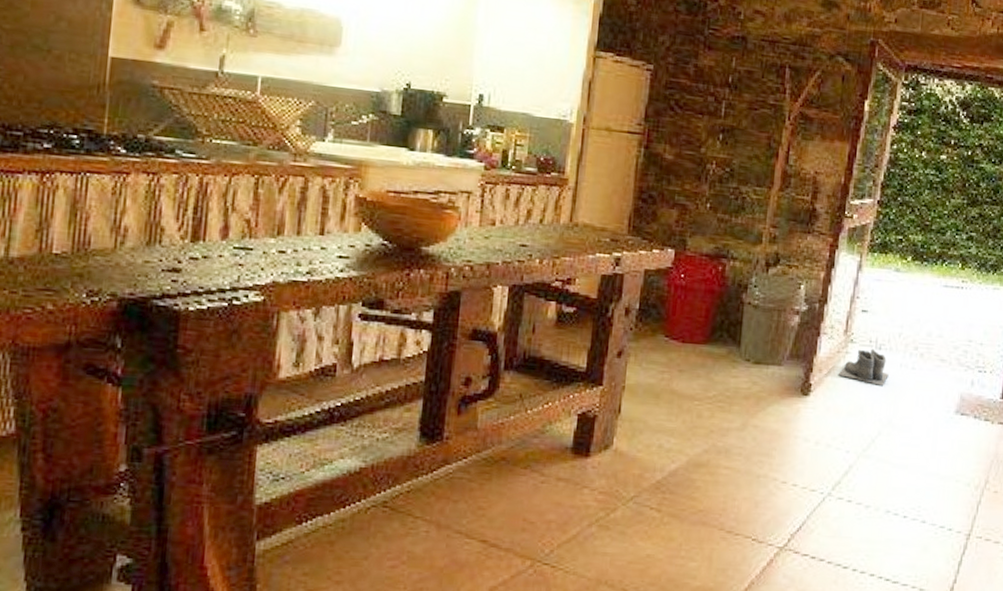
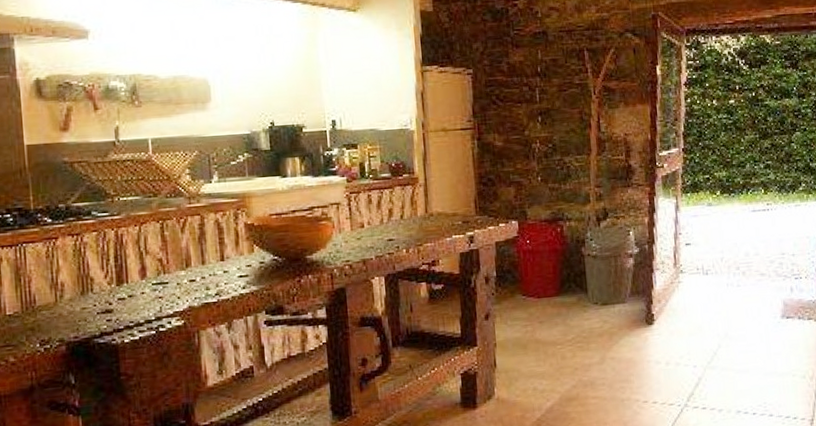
boots: present [838,349,889,386] -> none [674,275,719,305]

